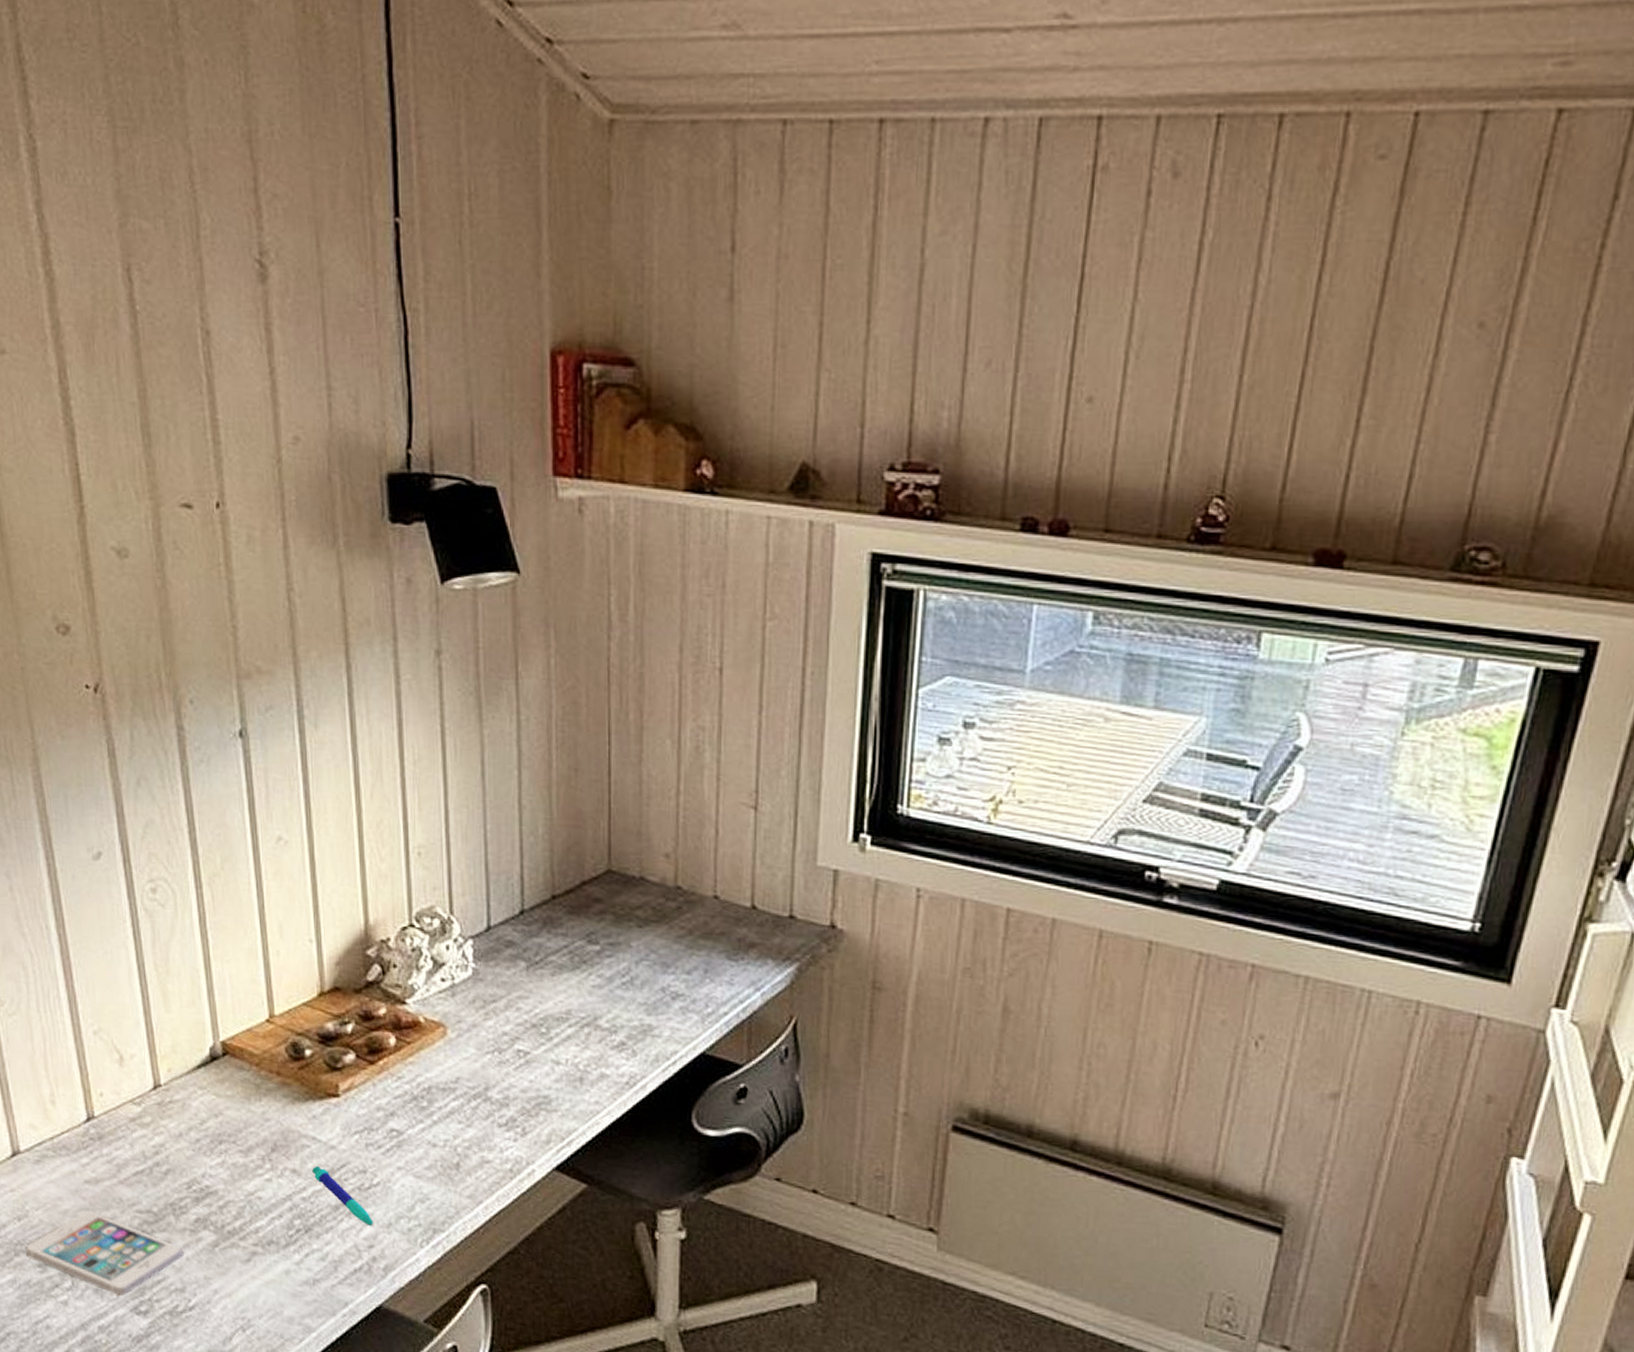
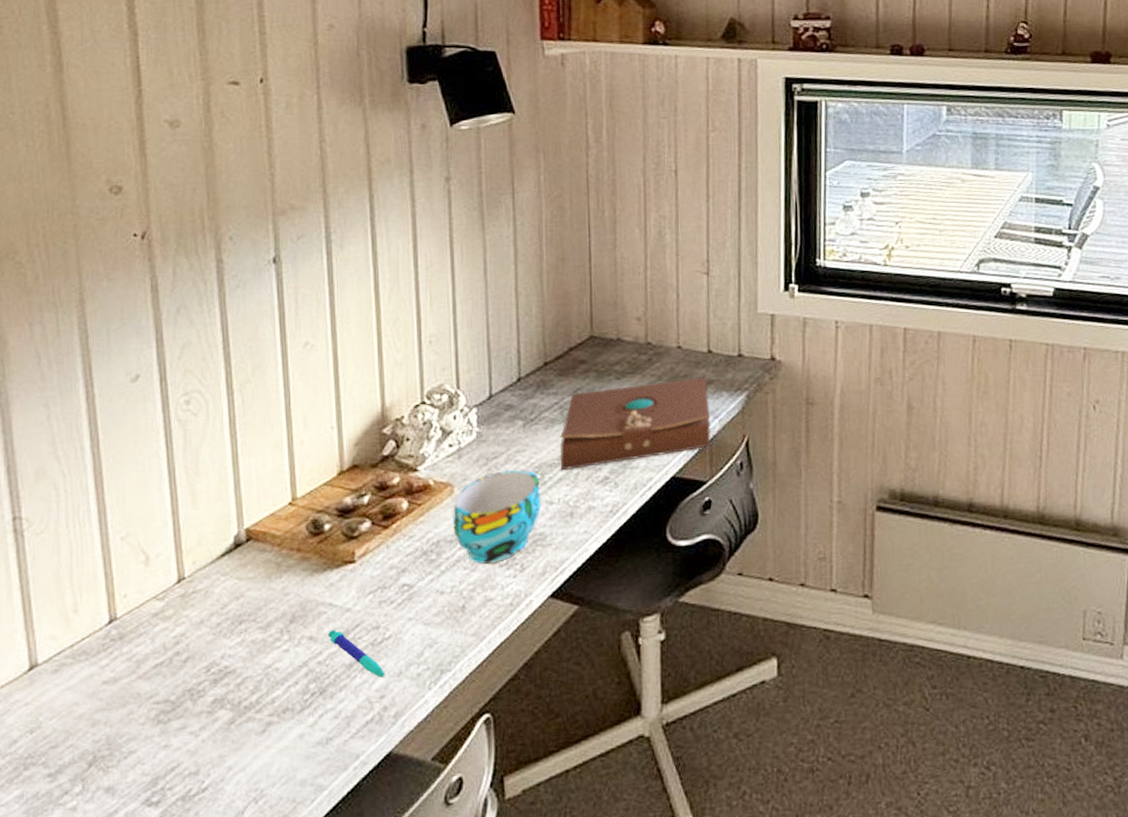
smartphone: present [25,1211,183,1296] -> none [35,711,199,791]
cup: none [445,1018,546,1122] -> present [452,470,541,564]
book: none [568,936,751,1028] -> present [560,377,711,471]

